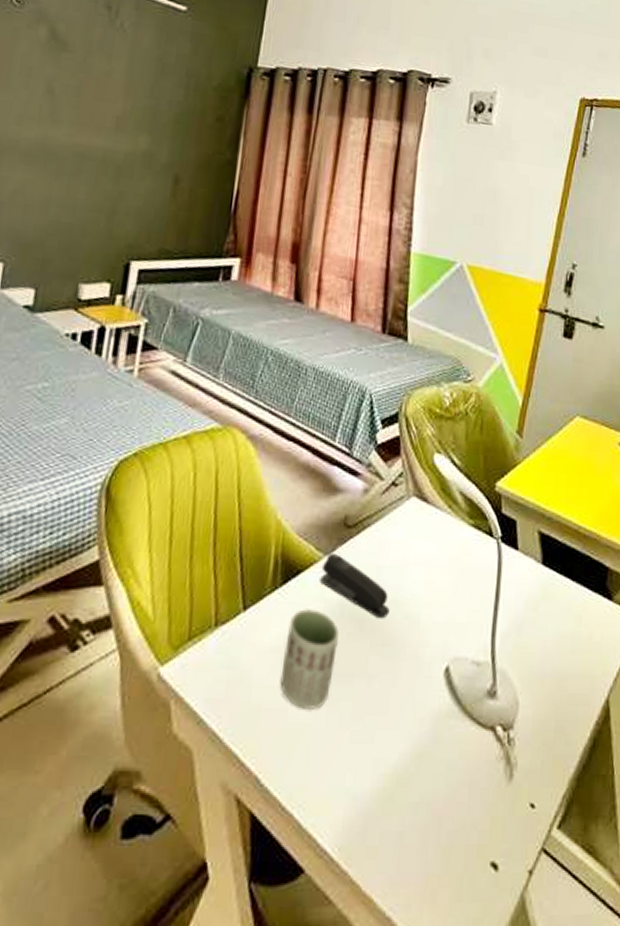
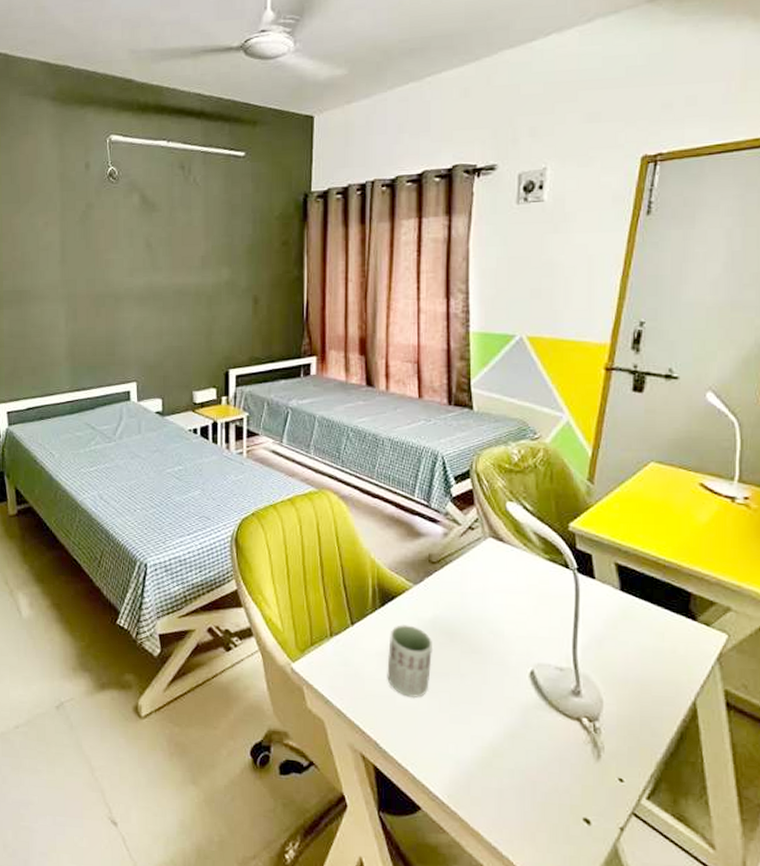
stapler: present [320,552,390,619] -> none [412,582,476,633]

